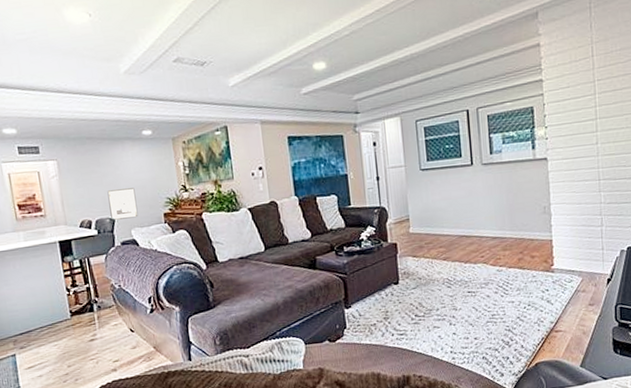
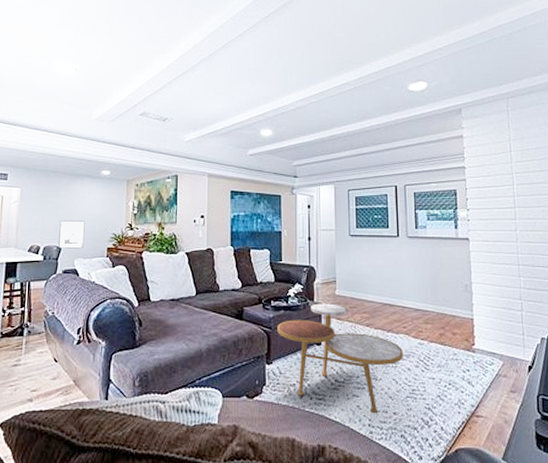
side table: none [352,242,482,341] -> present [277,303,403,414]

